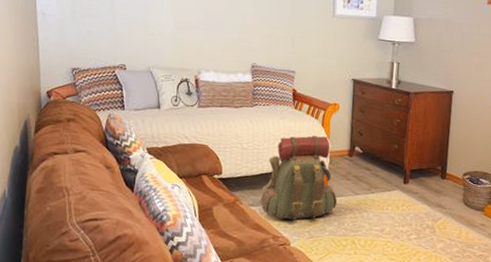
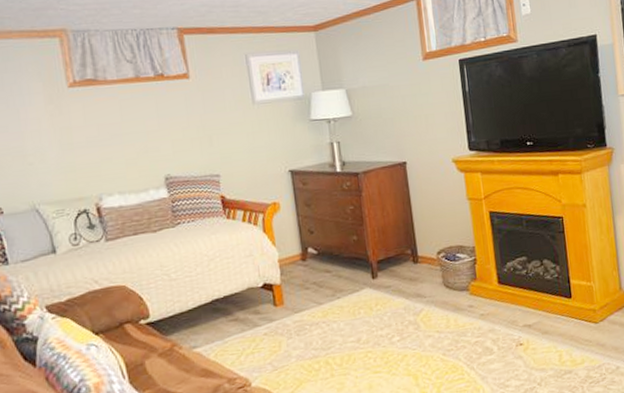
backpack: present [261,136,338,221] -> none [203,244,299,357]

